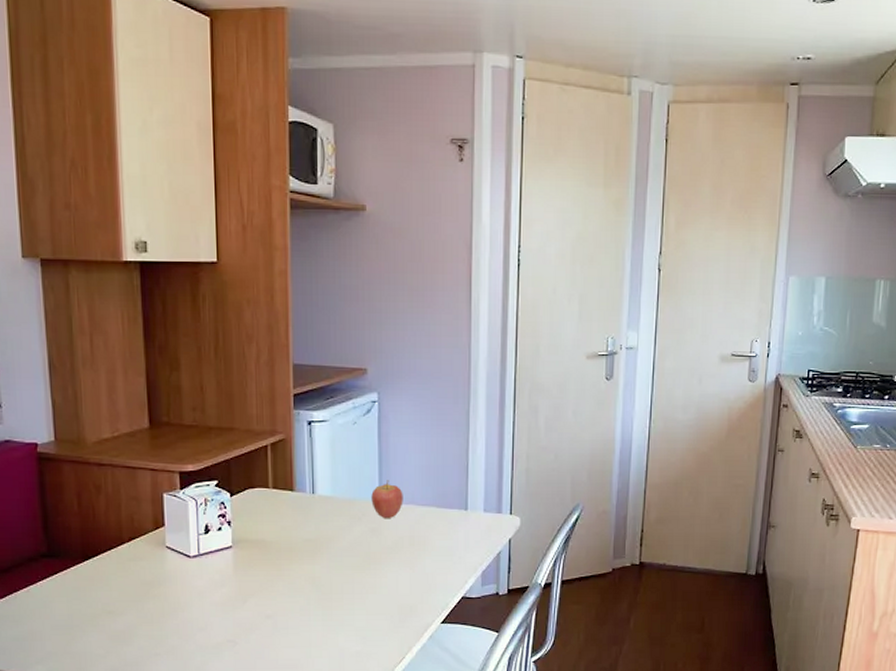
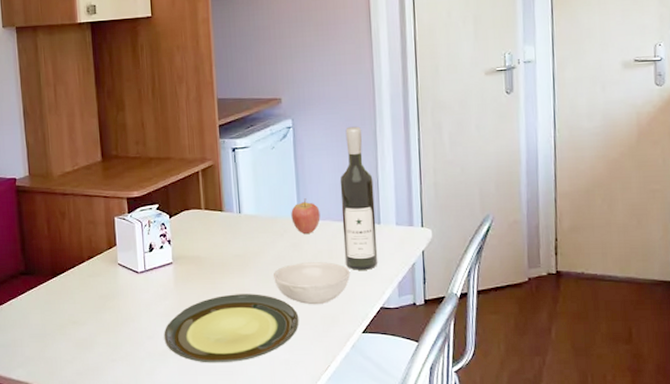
plate: none [219,582,374,656] -> present [164,294,299,363]
soup bowl: none [347,549,433,594] -> present [273,262,351,305]
bottle: none [427,404,463,558] -> present [340,126,378,270]

